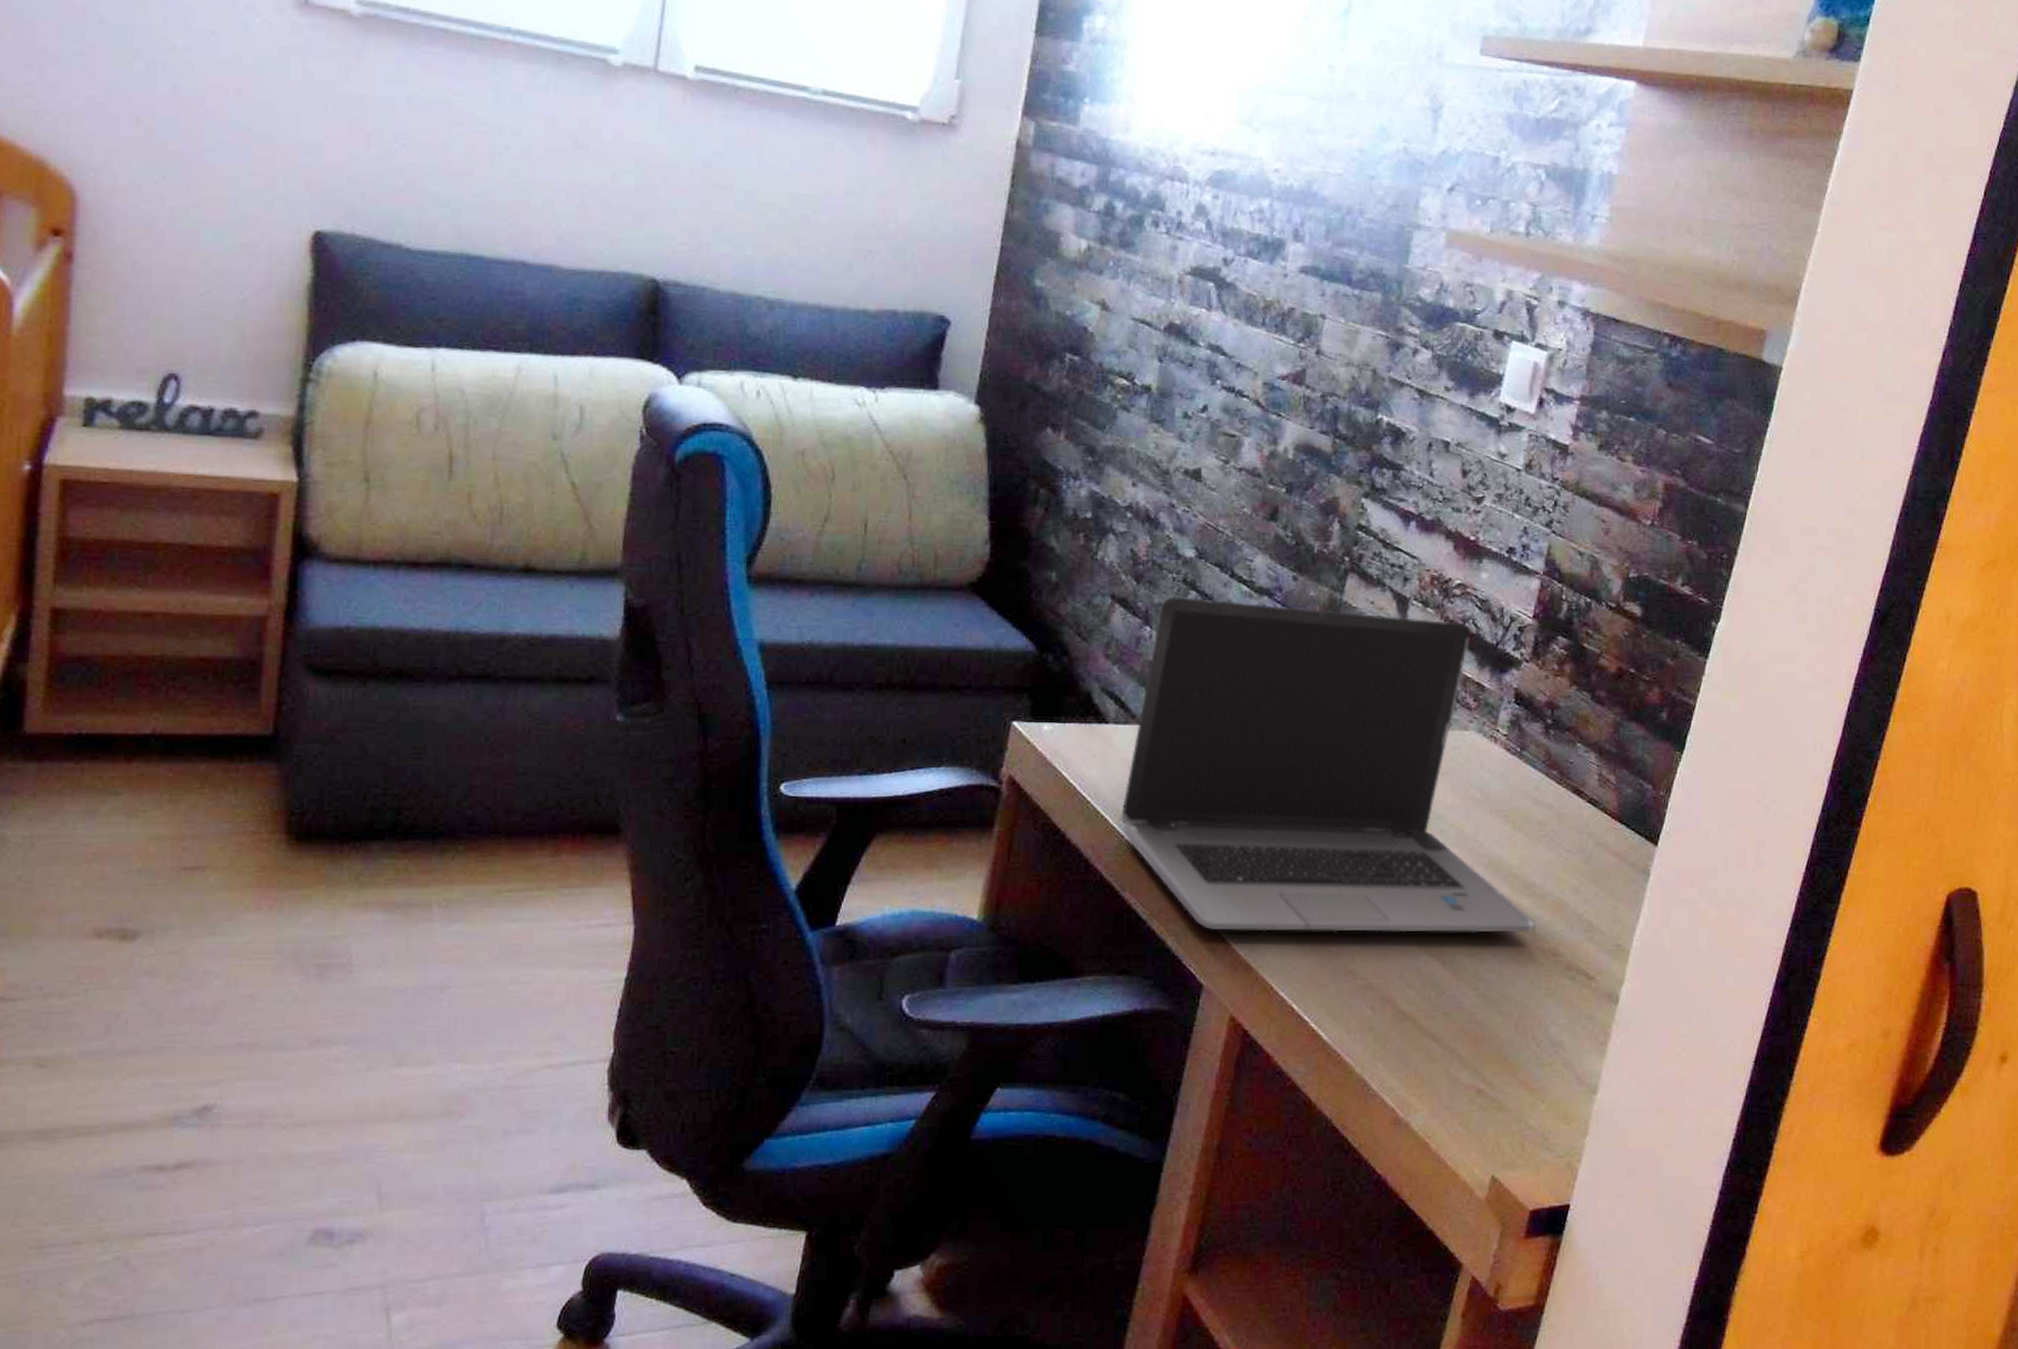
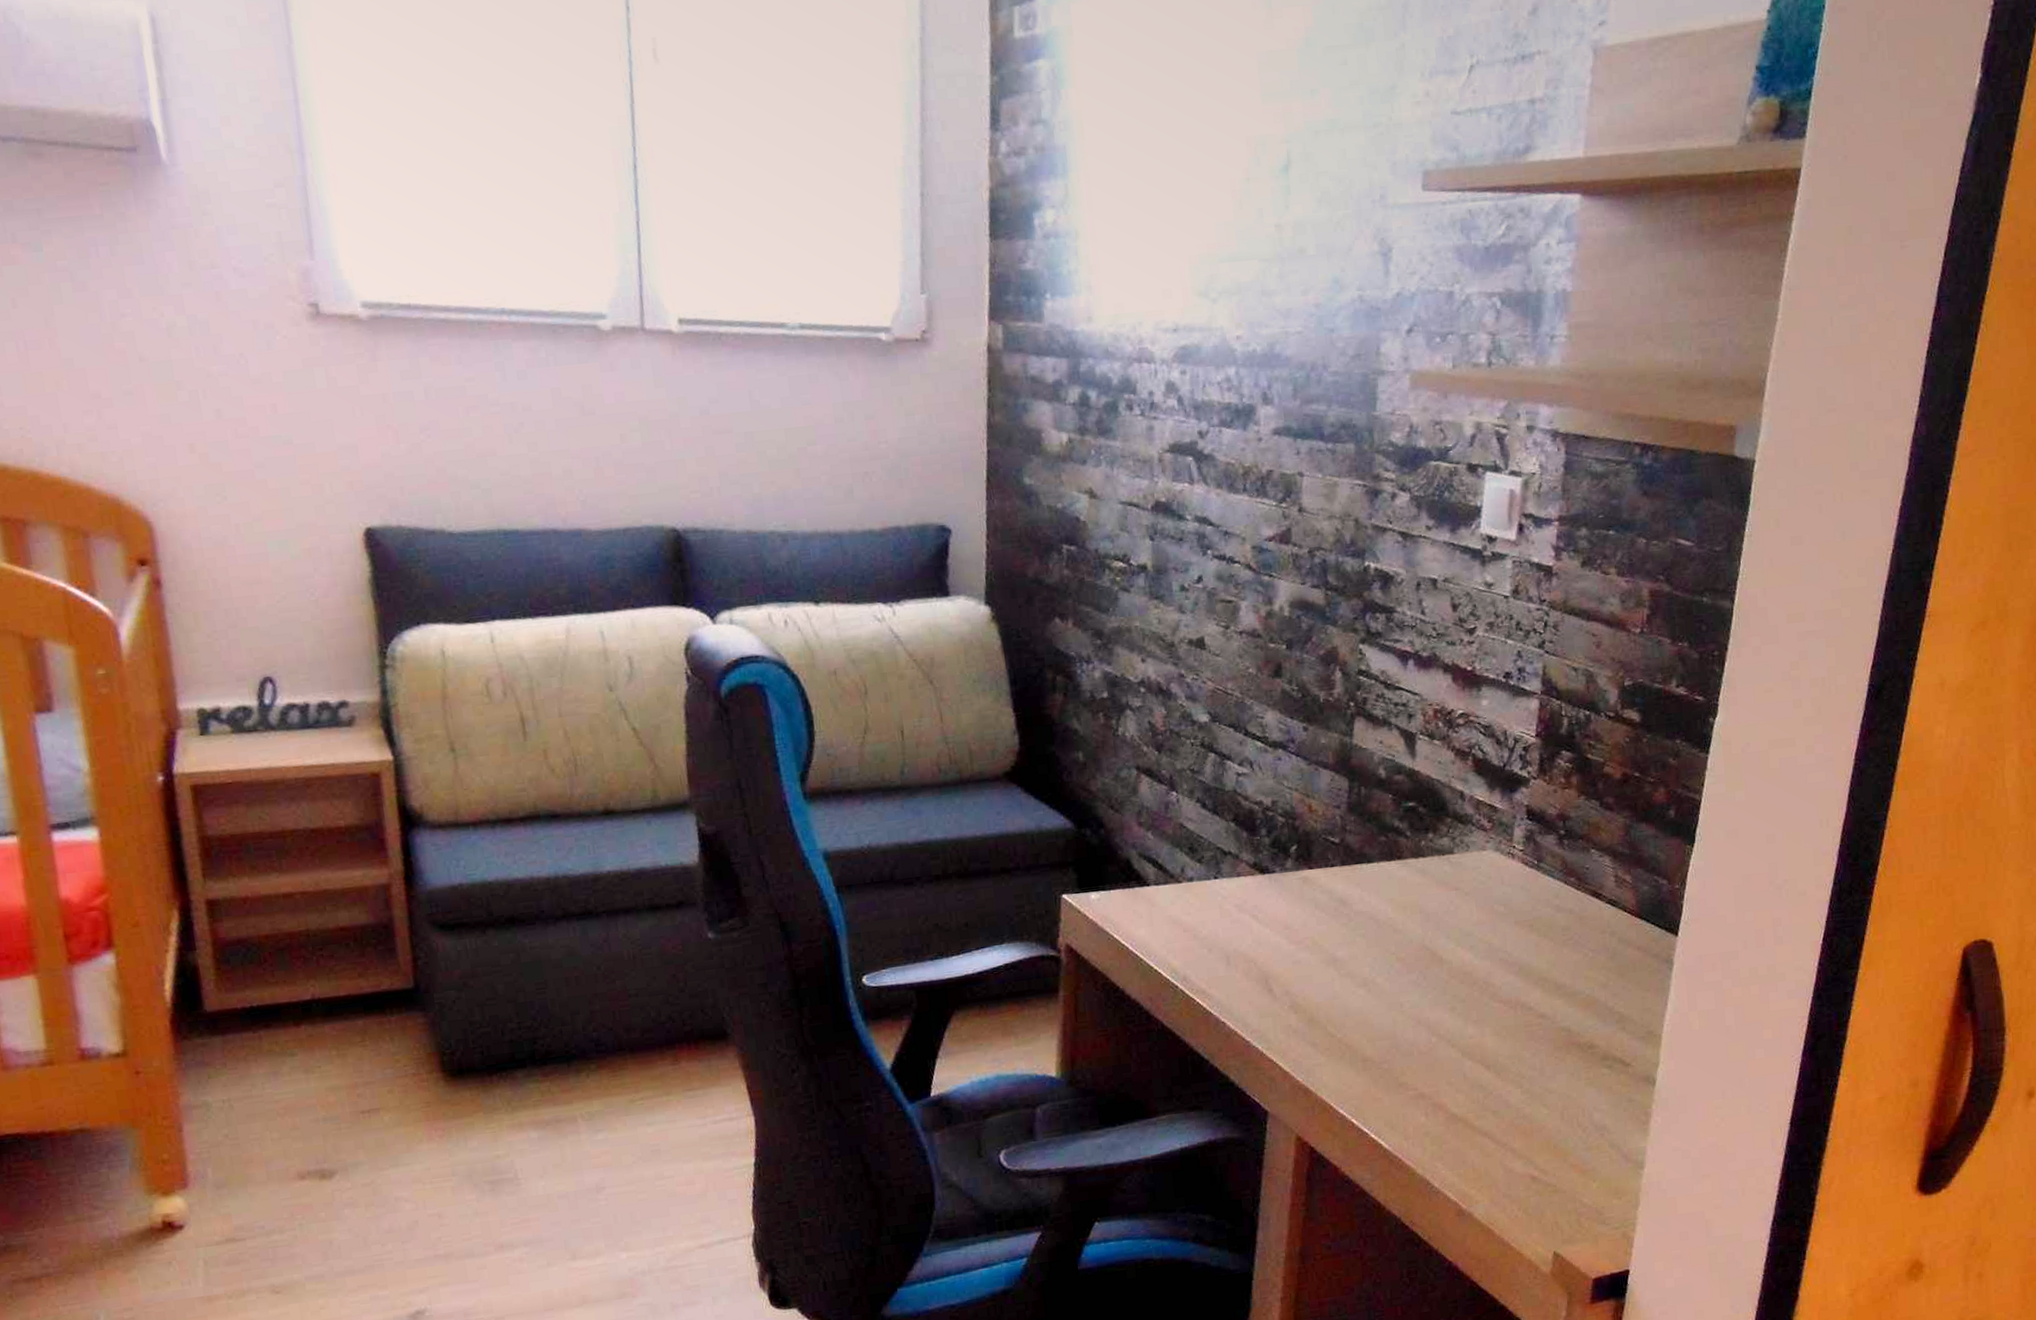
laptop computer: present [1121,597,1537,933] -> none [1172,750,1571,1061]

